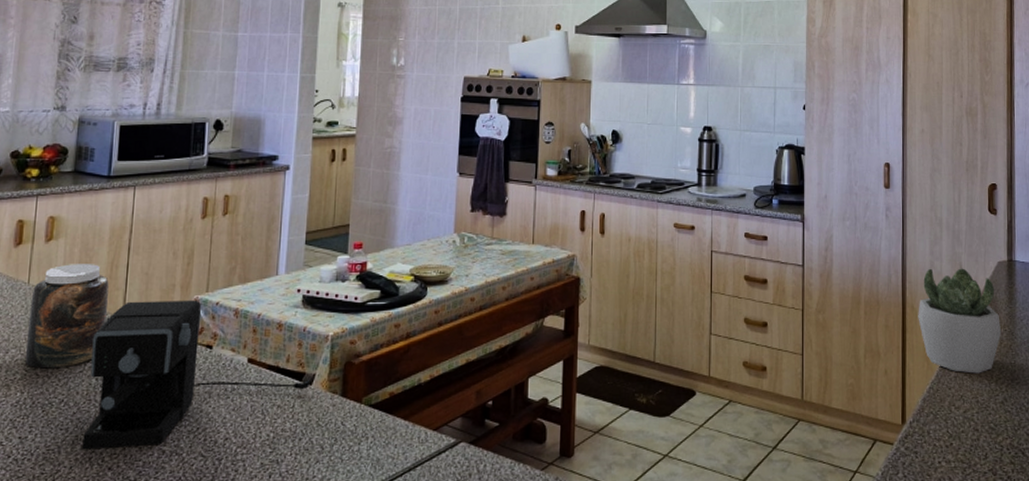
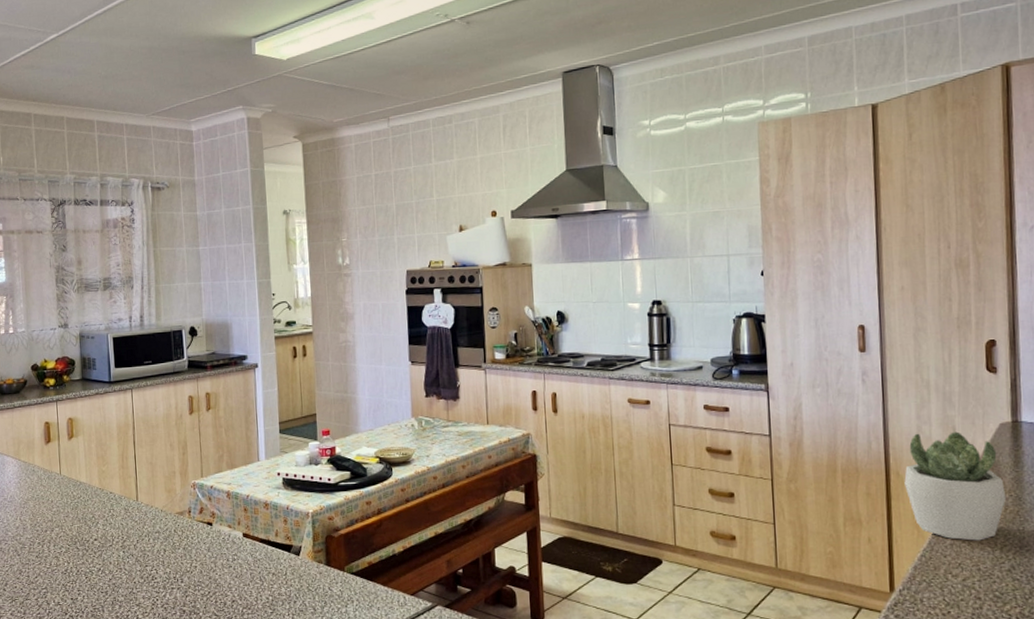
jar: present [24,264,109,369] -> none [64,456,124,544]
coffee maker: present [82,300,310,450] -> none [116,484,298,609]

